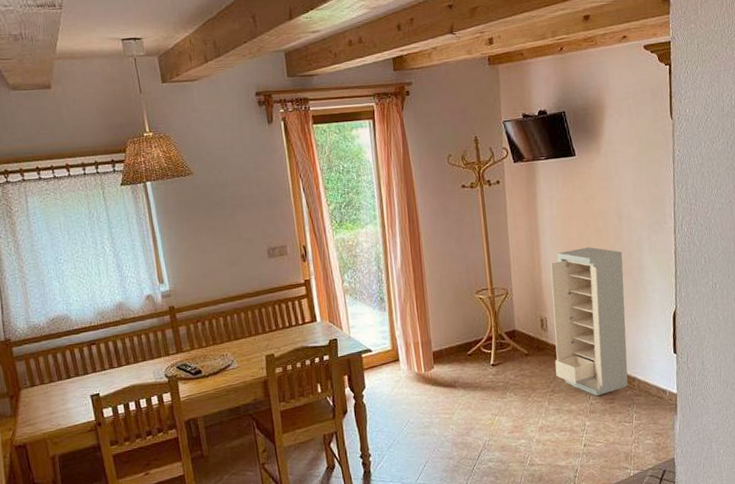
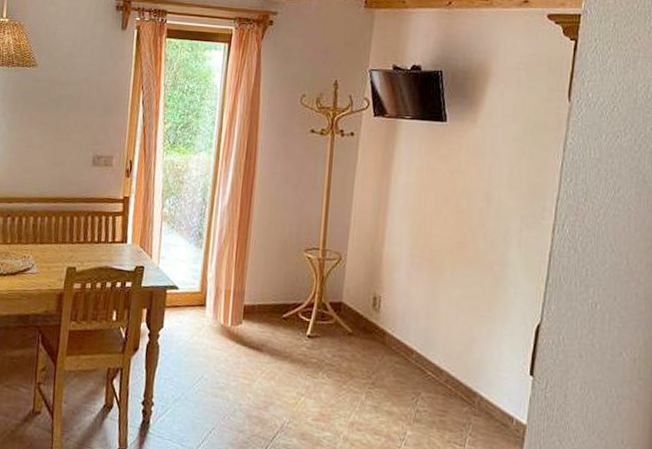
storage cabinet: present [551,247,629,397] -> none [381,225,484,404]

